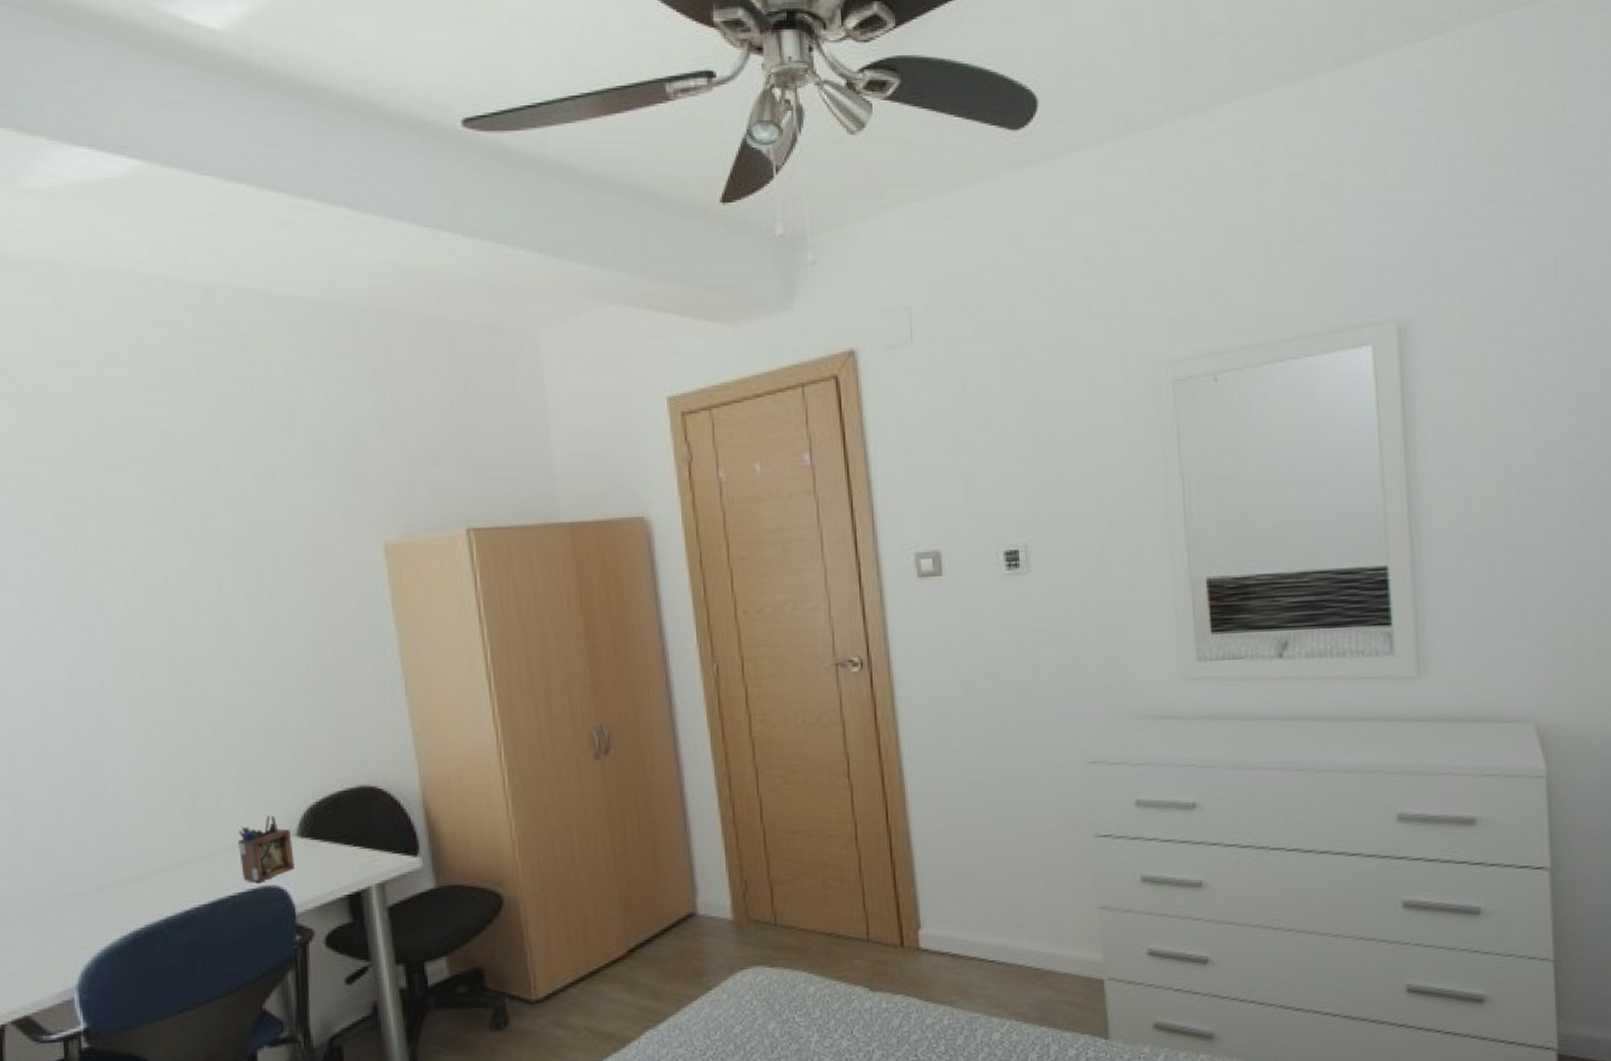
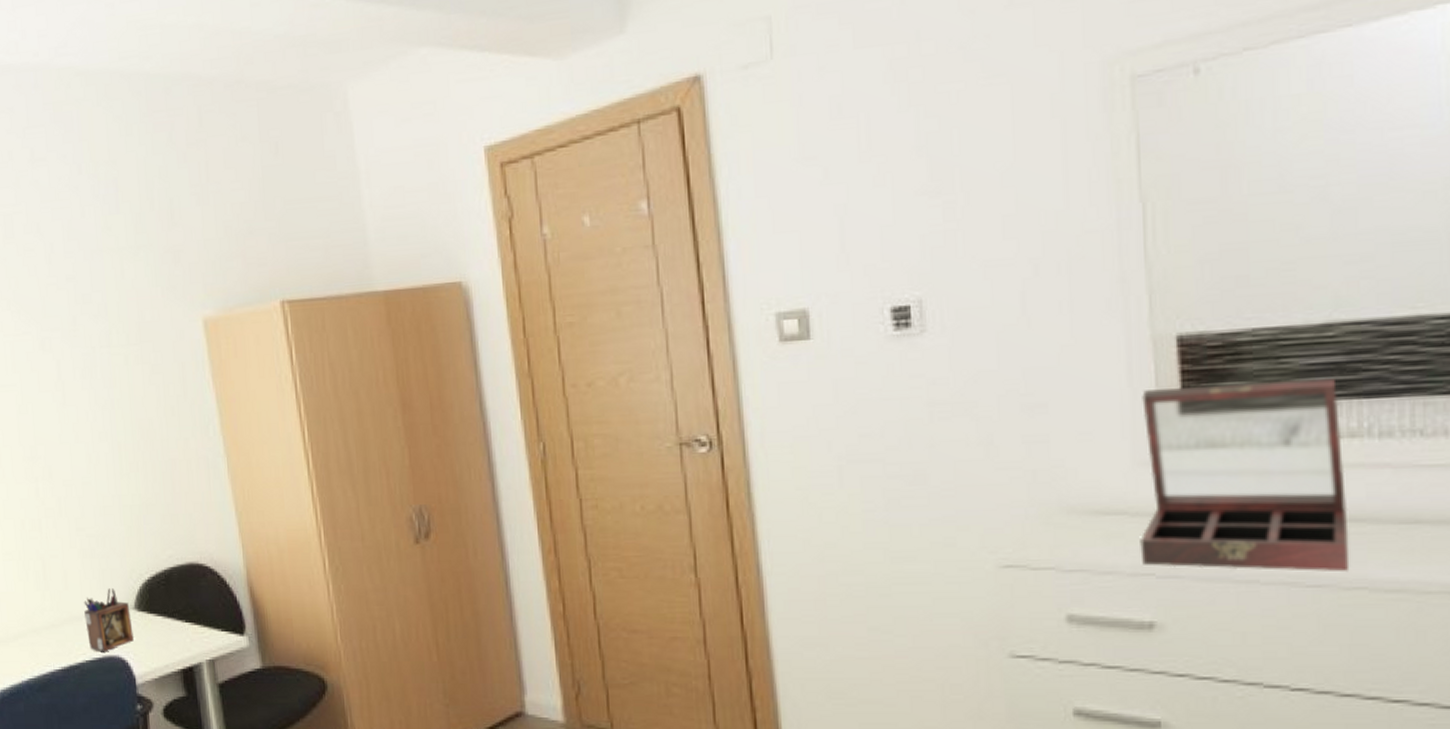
jewelry box: none [1184,612,1322,759] -> present [1140,377,1350,572]

